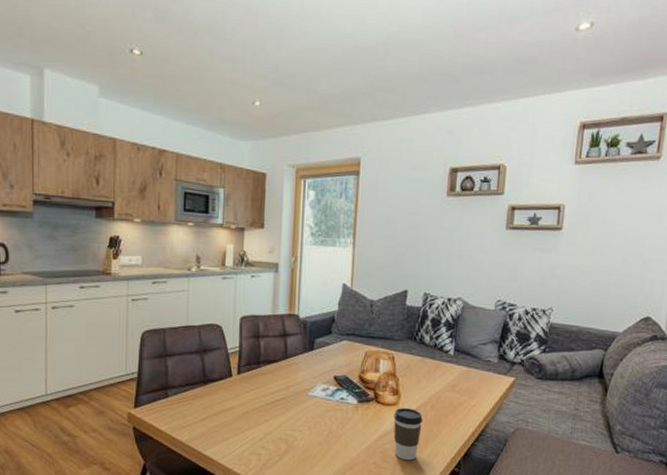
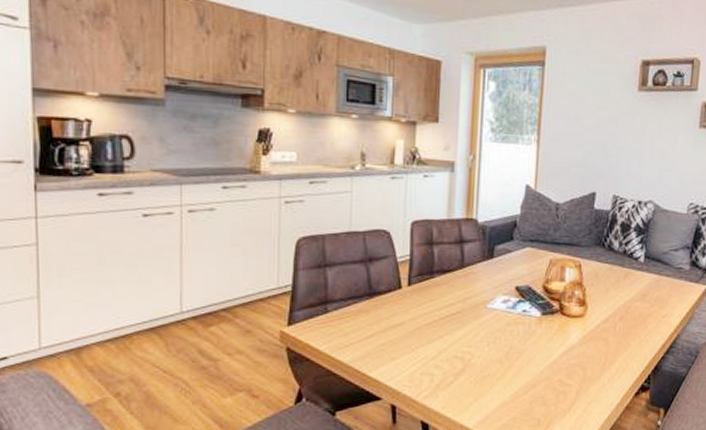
coffee cup: present [393,407,423,461] -> none [579,319,612,377]

